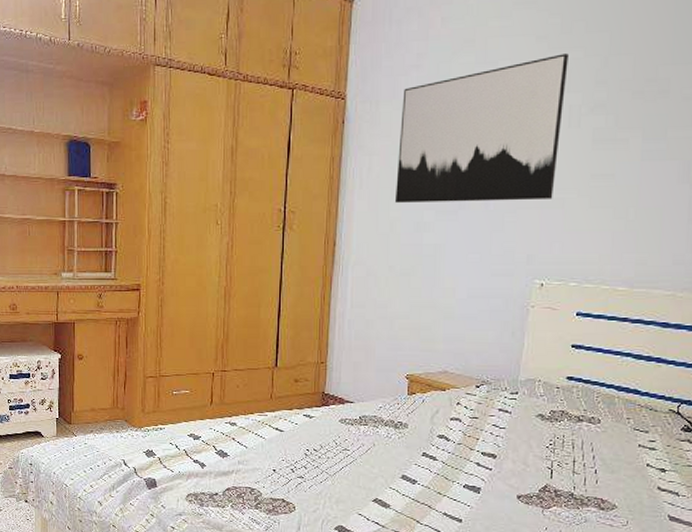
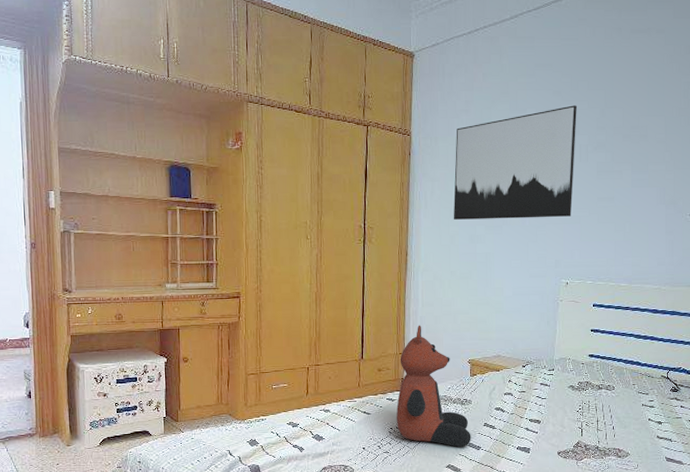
teddy bear: none [314,330,406,479] -> present [396,325,471,447]

